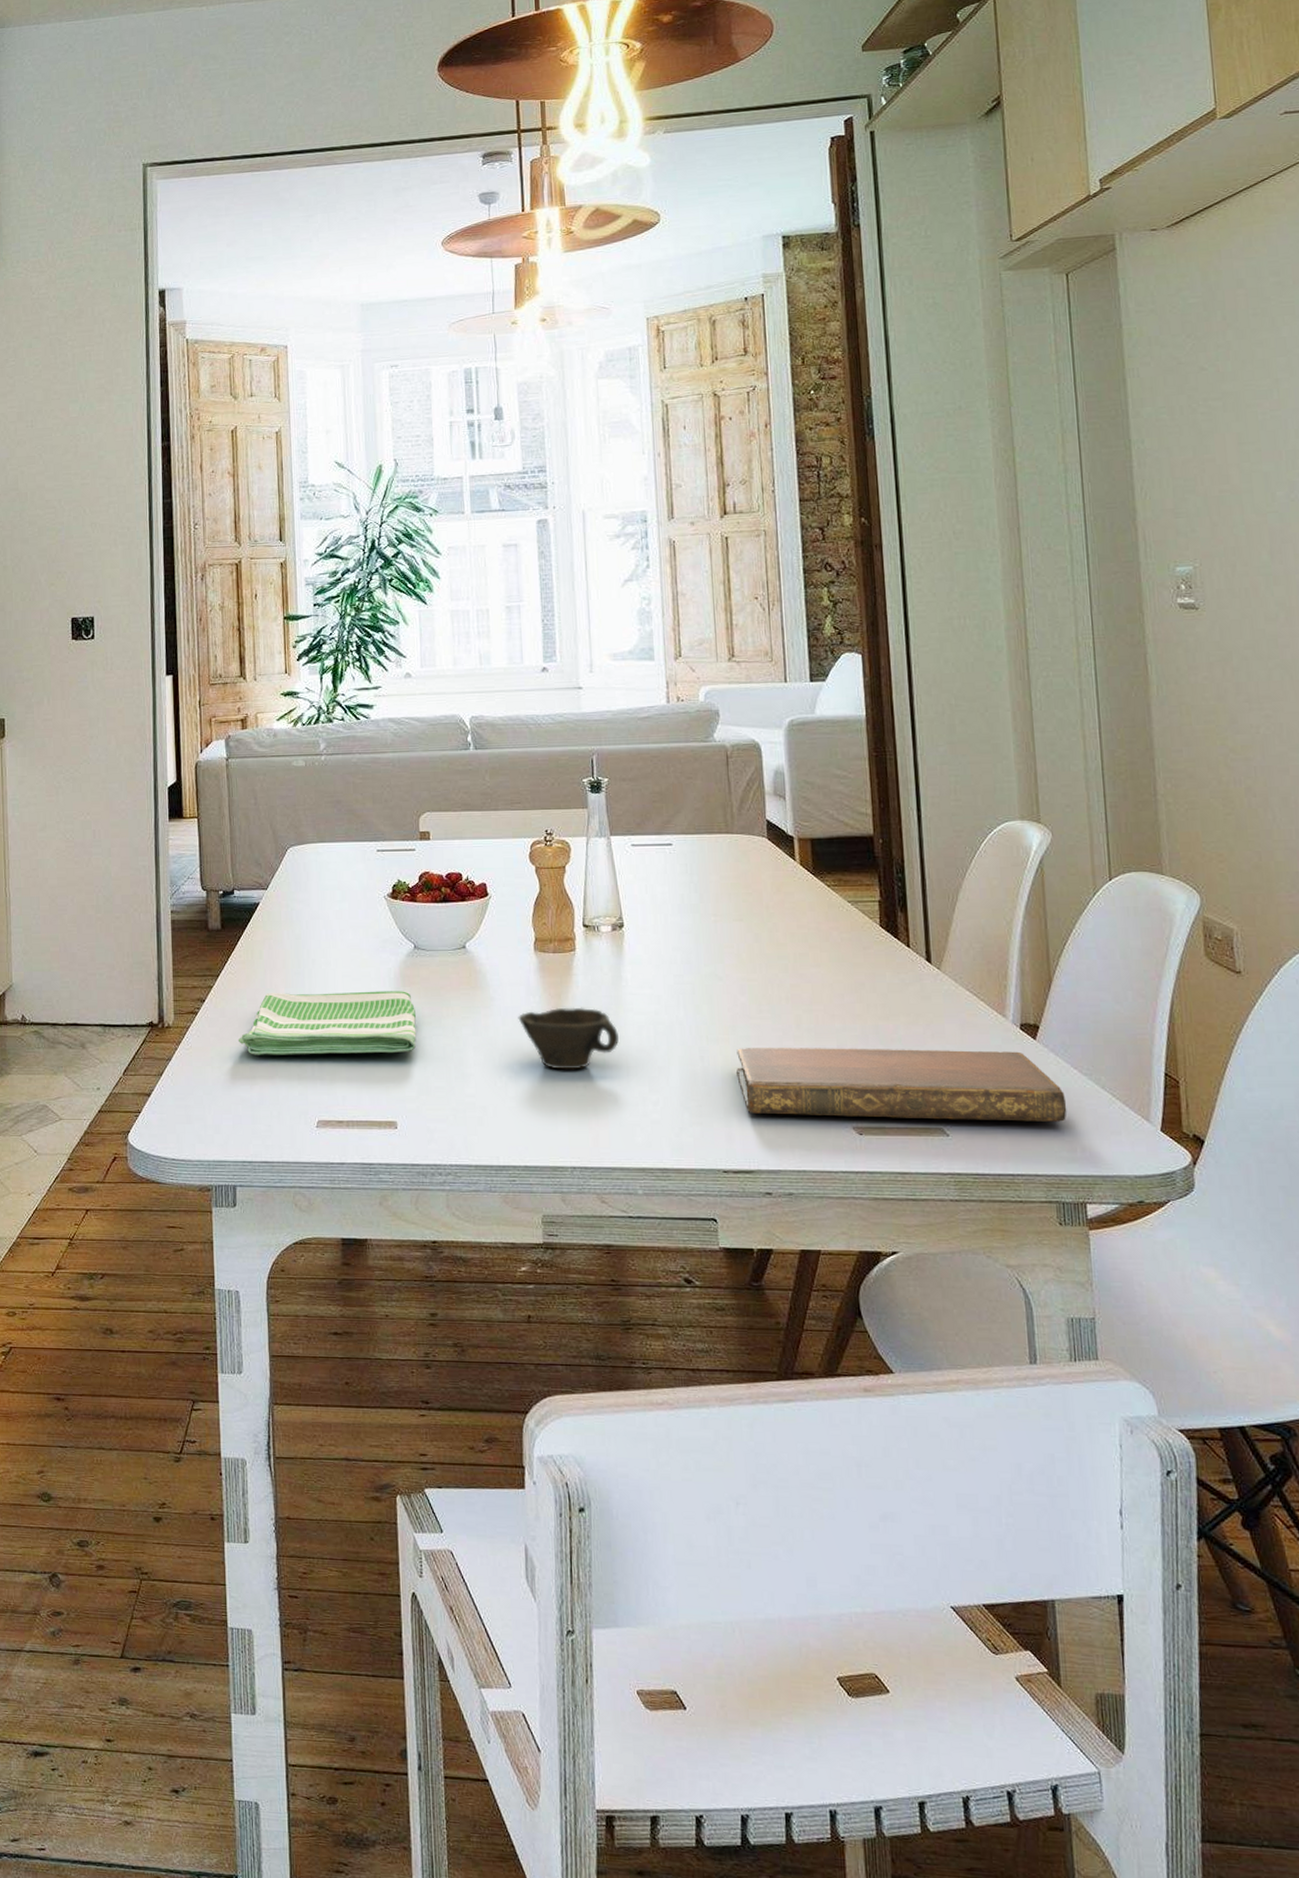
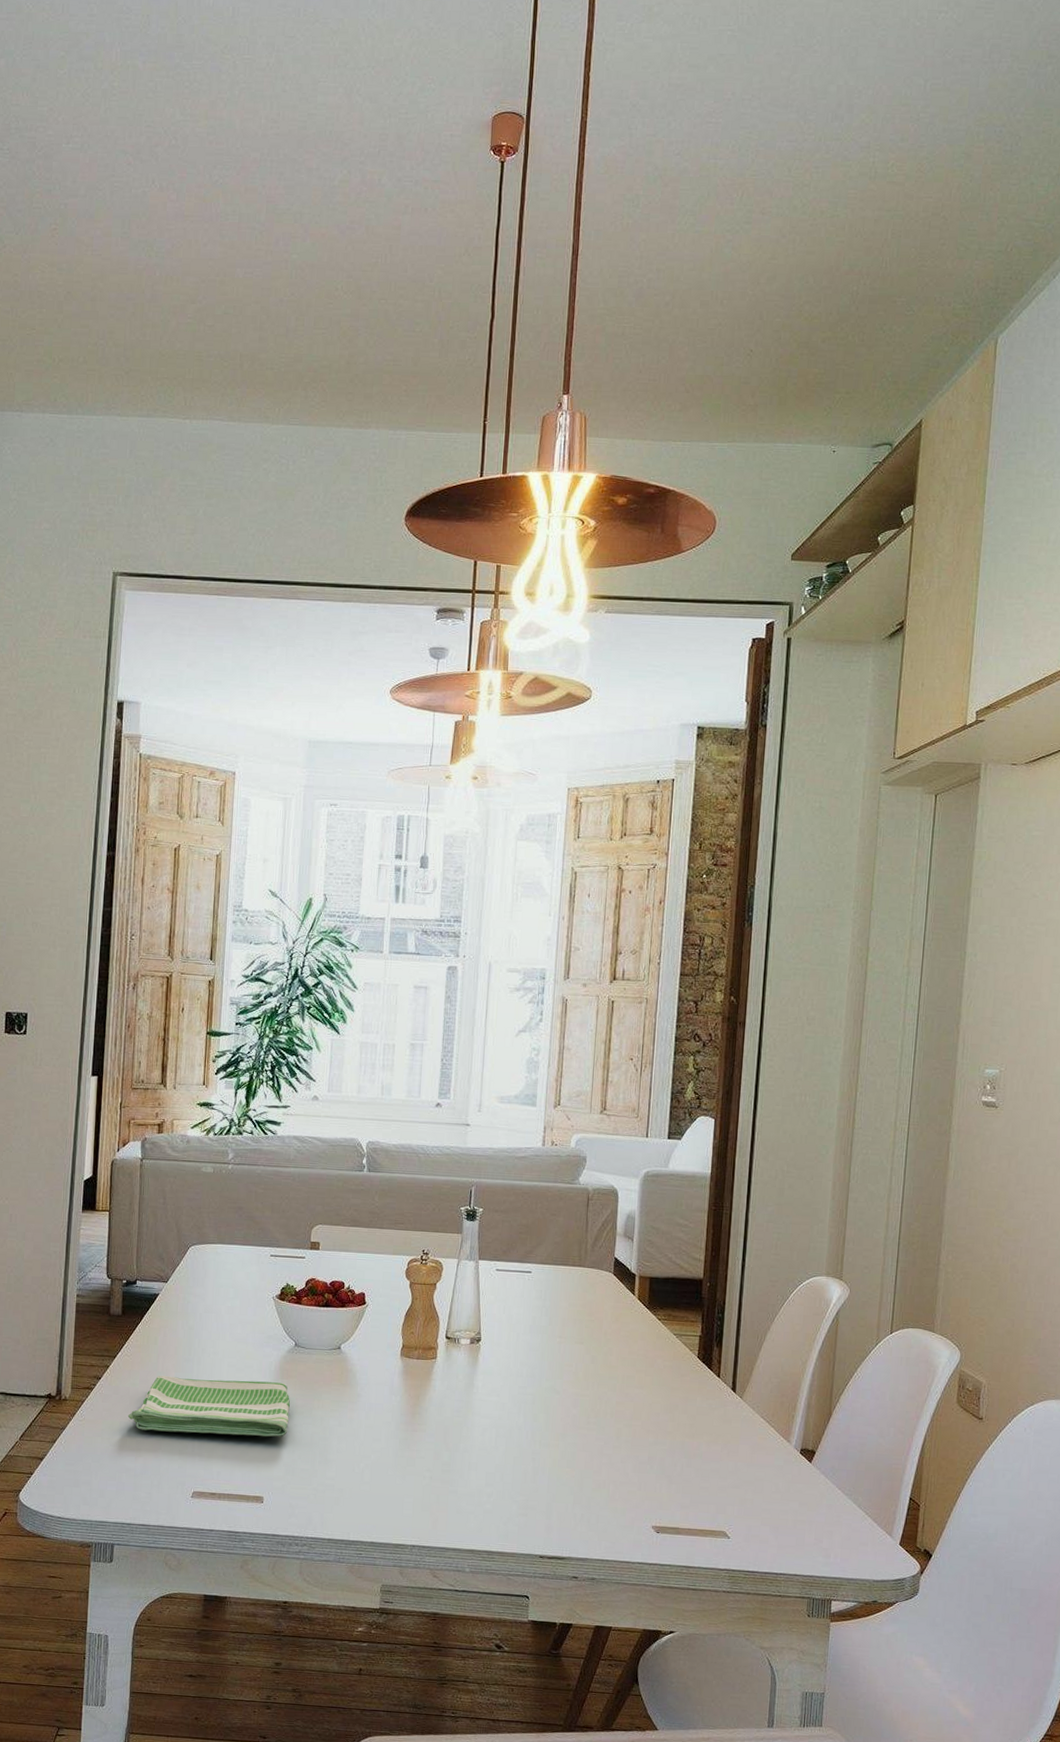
cup: present [518,1007,619,1070] -> none [379,1408,465,1462]
notebook: present [736,1048,1067,1122] -> none [561,1453,828,1532]

